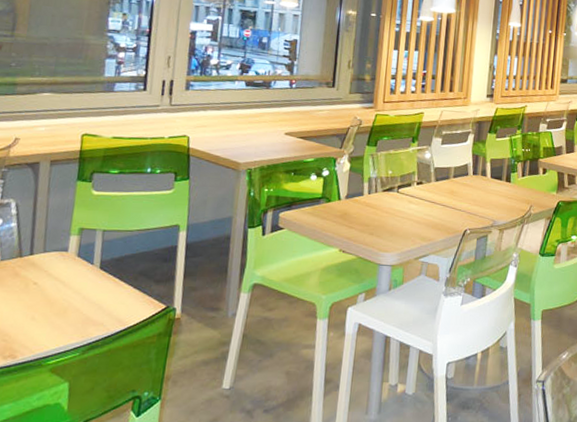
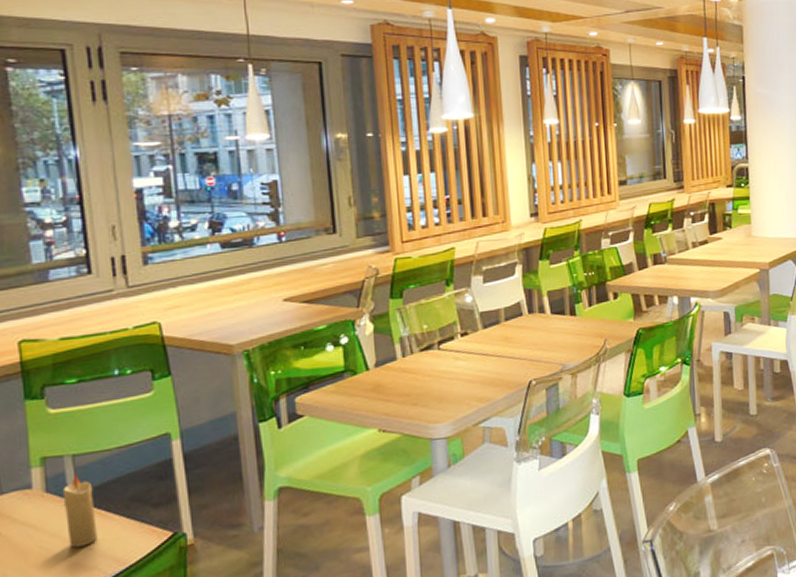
candle: none [86,246,113,305] -> present [62,474,98,548]

